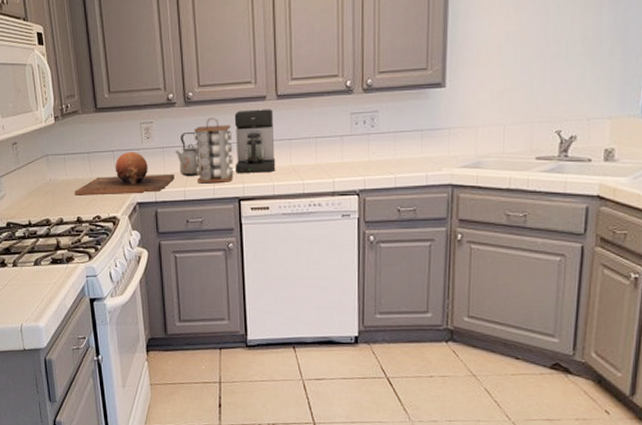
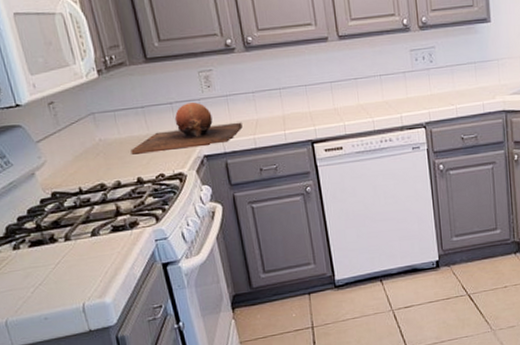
kettle: present [174,132,200,176] -> none [239,78,268,123]
spice rack: present [193,117,234,184] -> none [257,61,304,129]
coffee maker: present [234,109,276,173] -> none [298,50,345,116]

